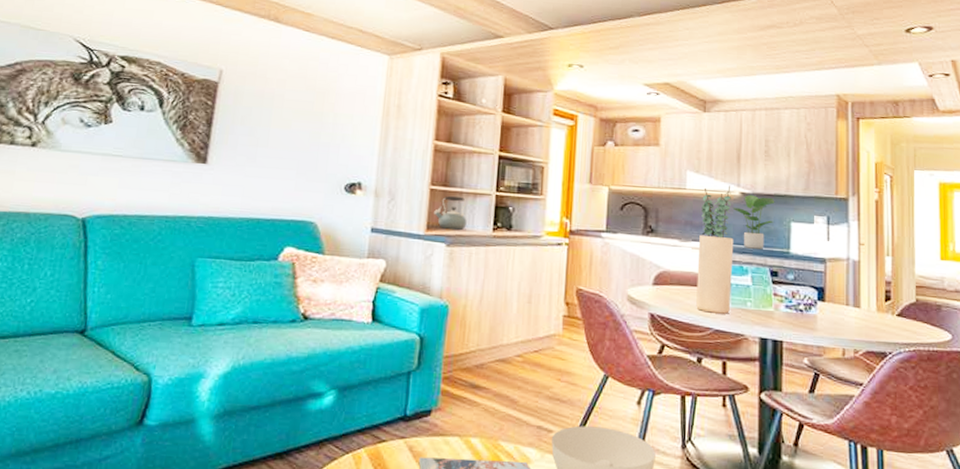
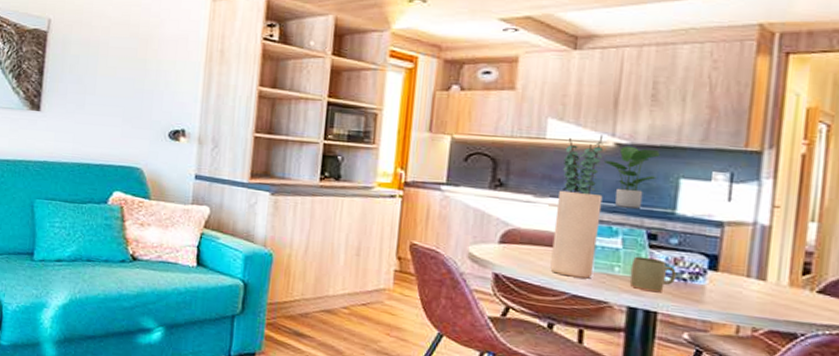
kettle: present [434,196,467,231] -> none [258,144,293,180]
mug: none [759,291,794,324] -> present [629,256,676,293]

